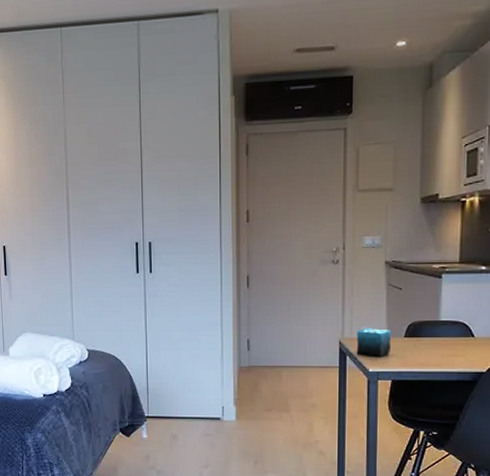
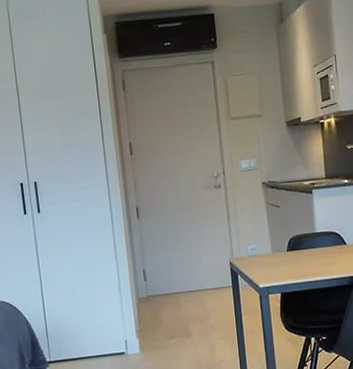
candle: present [356,327,392,358] -> none [244,245,277,274]

